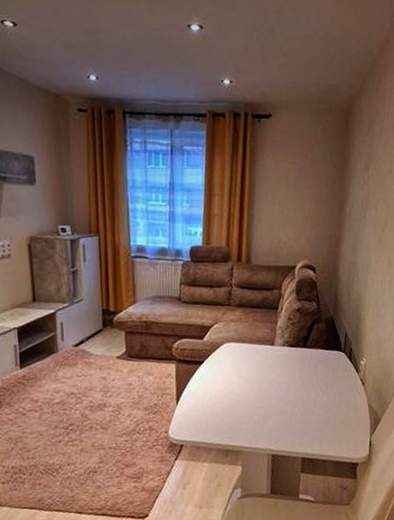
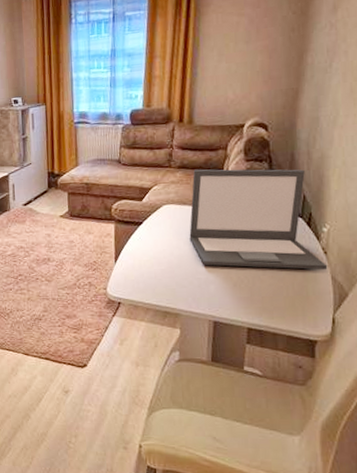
laptop: none [248,307,365,402] -> present [189,169,328,270]

